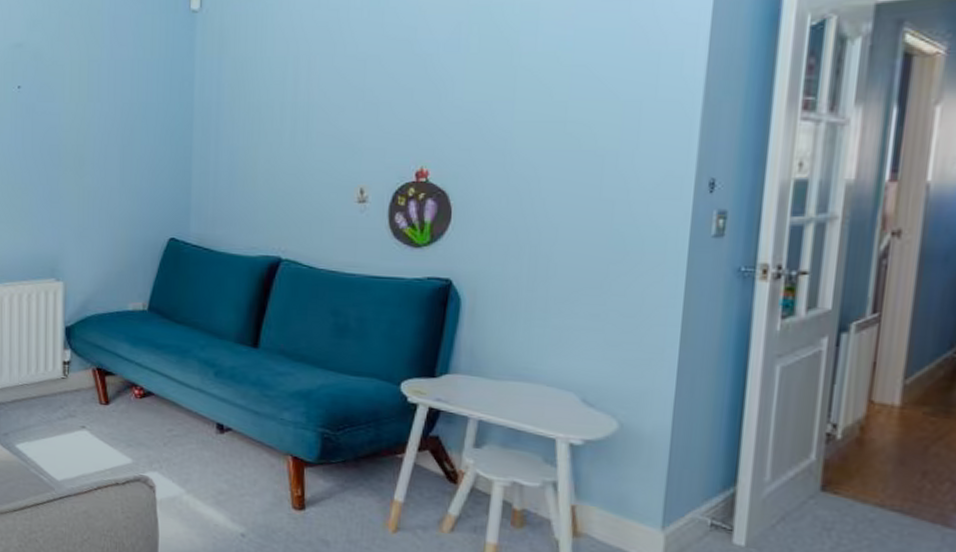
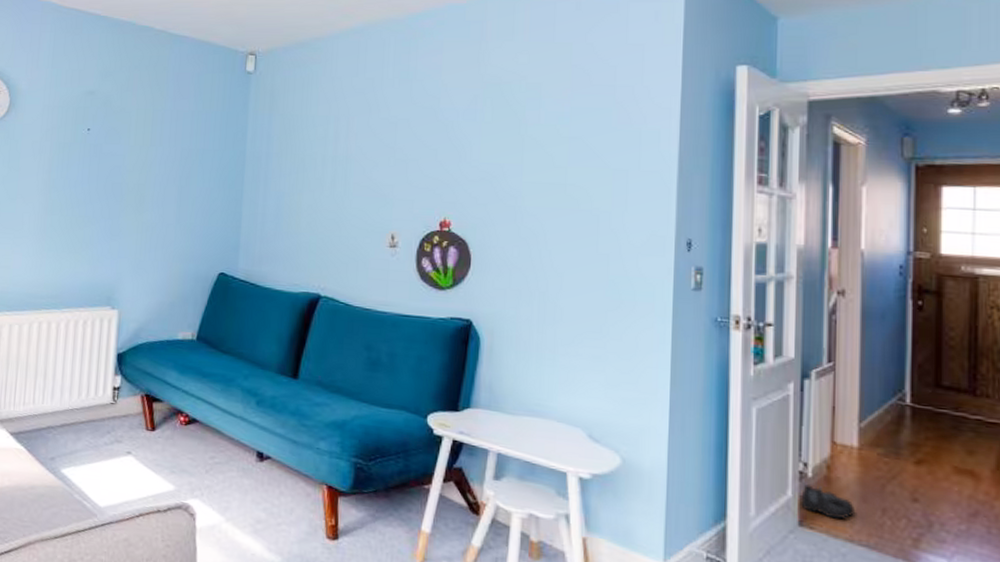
boots: none [823,444,889,484] -> present [799,481,854,519]

